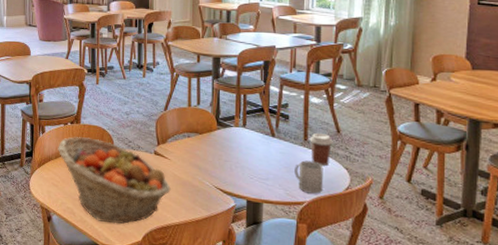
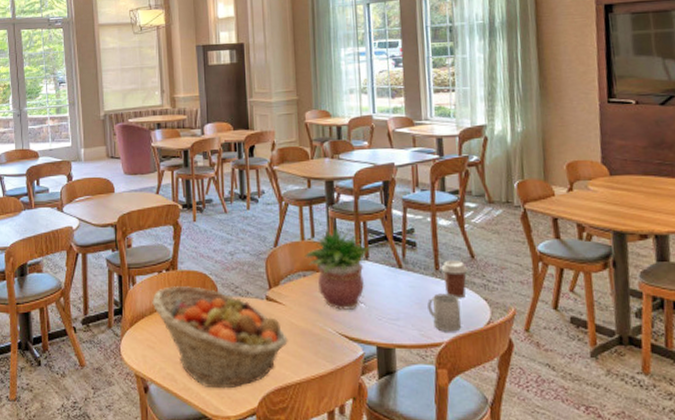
potted plant: none [190,96,249,168] -> present [305,225,372,310]

